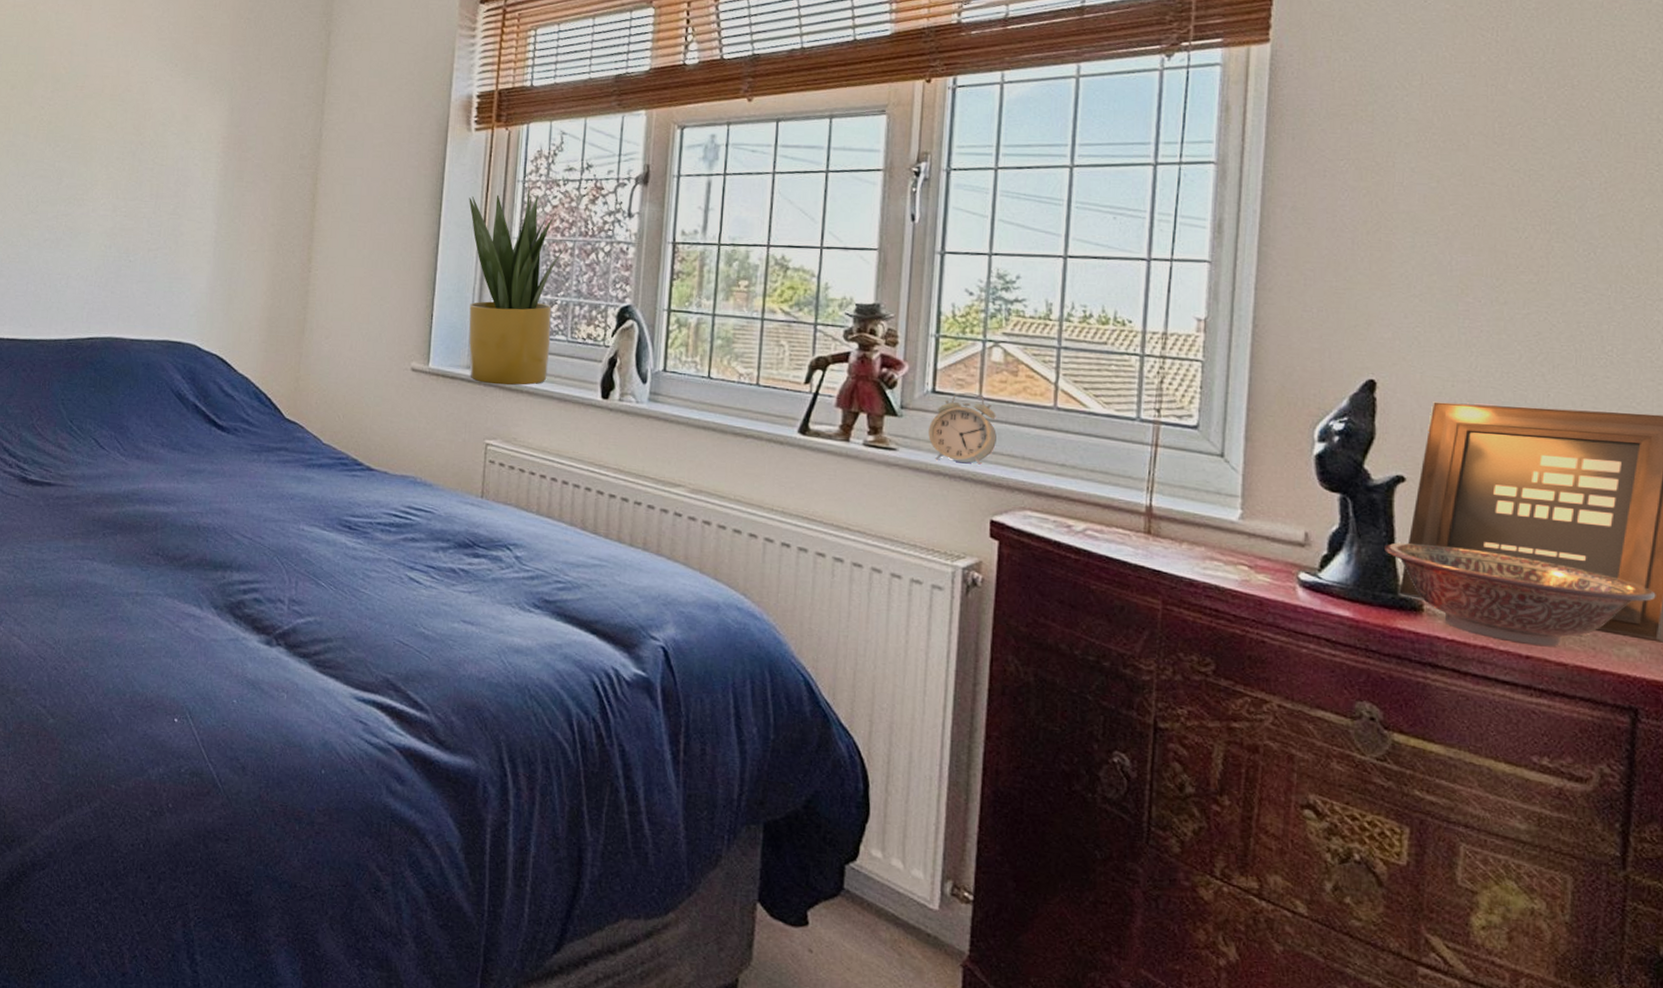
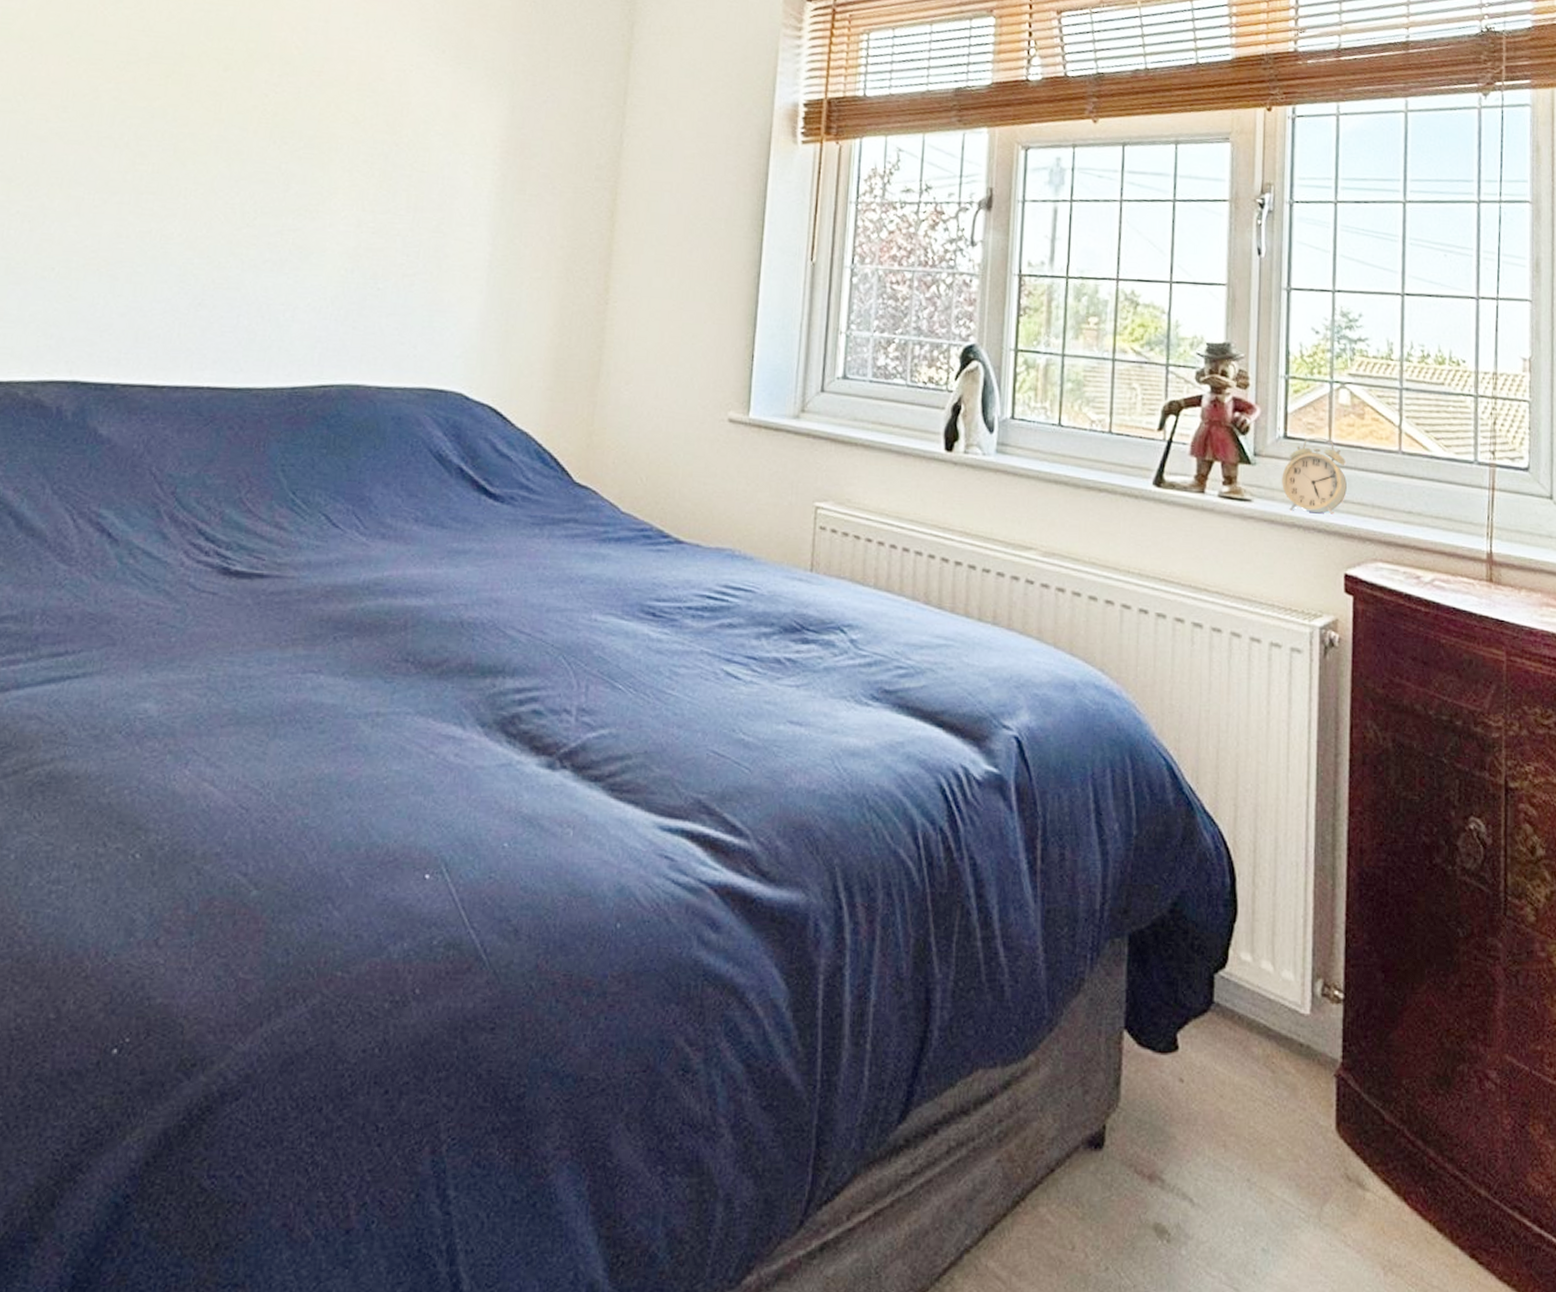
planter: present [468,186,568,386] -> none [795,208,906,438]

